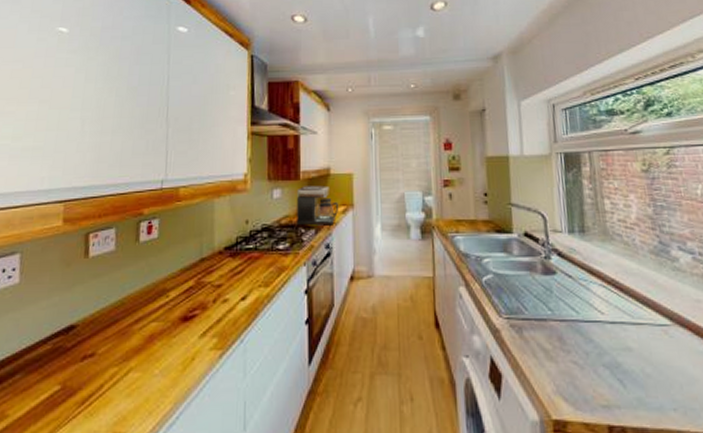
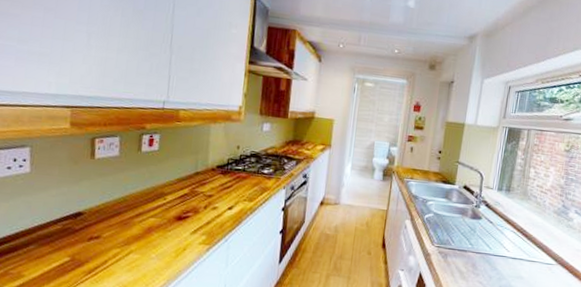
coffee maker: present [297,185,338,226] -> none [281,124,318,160]

